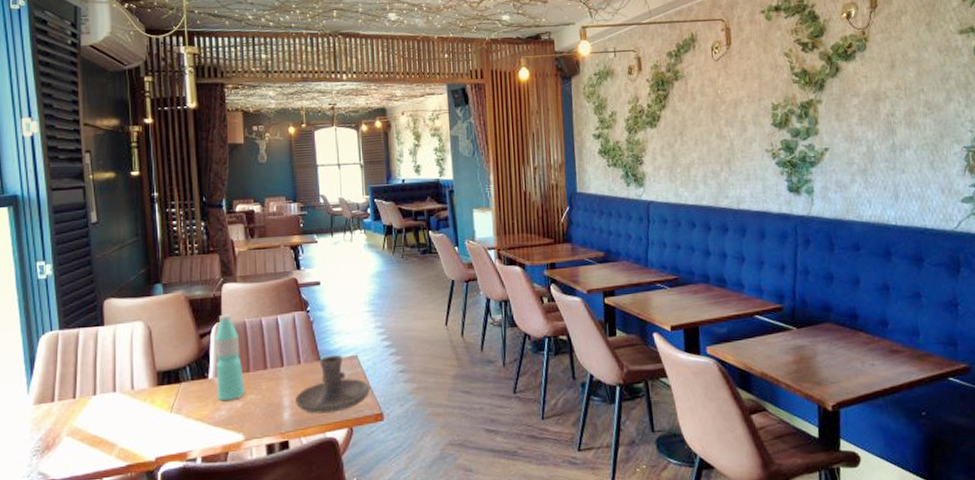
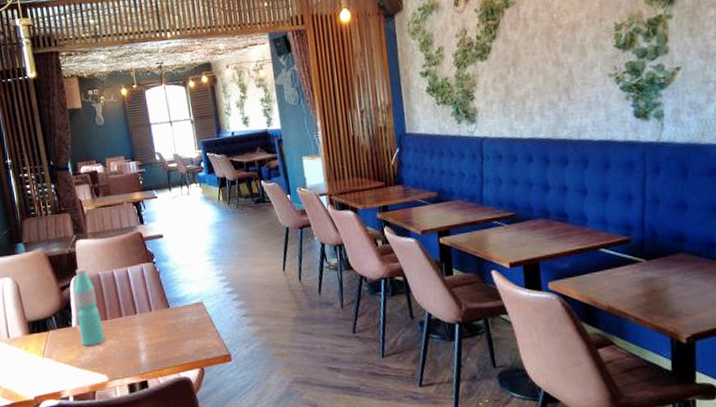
candle holder: present [295,355,371,414] -> none [150,302,218,356]

